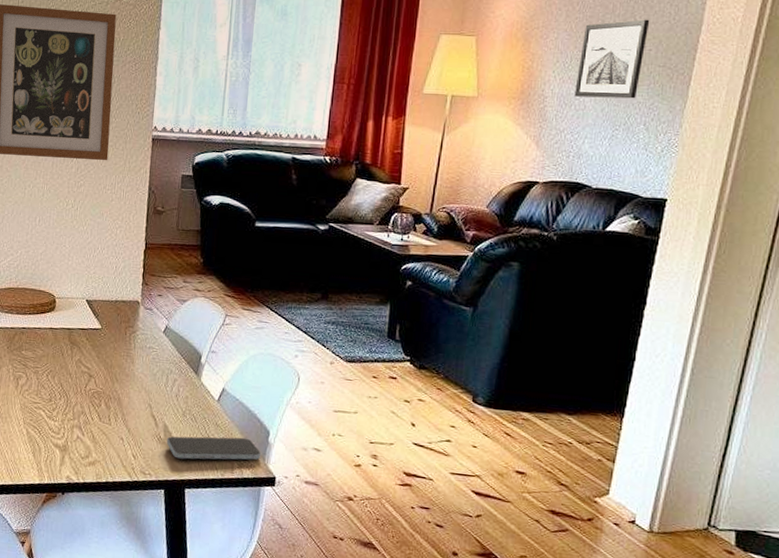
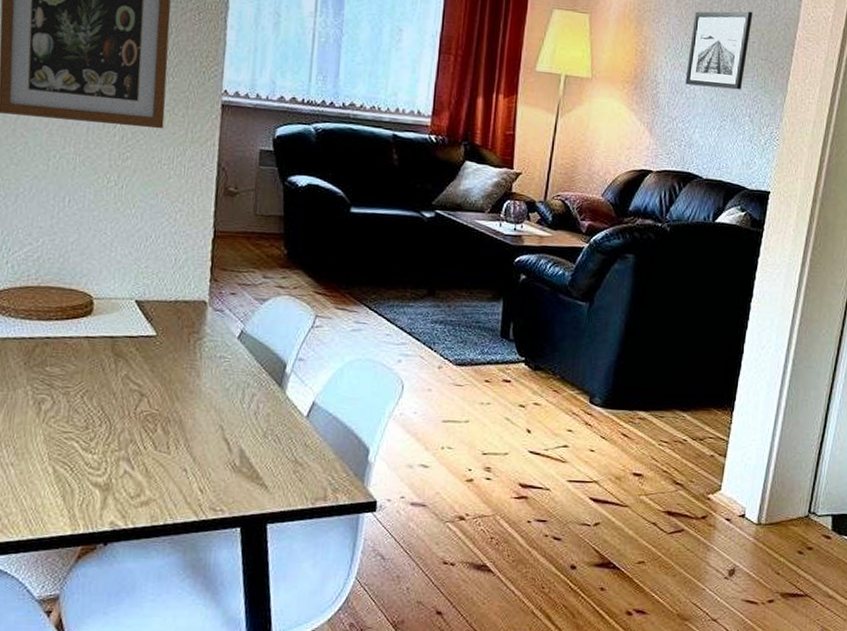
smartphone: present [166,436,262,460] -> none [242,458,360,489]

